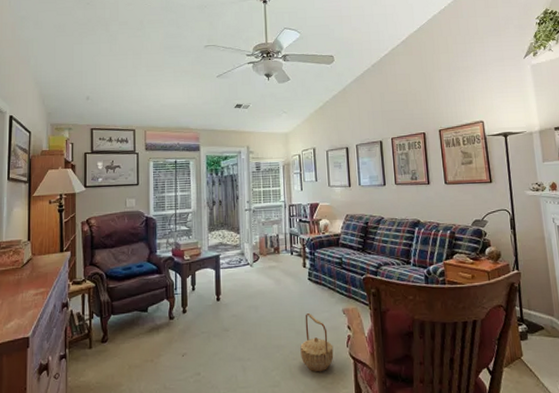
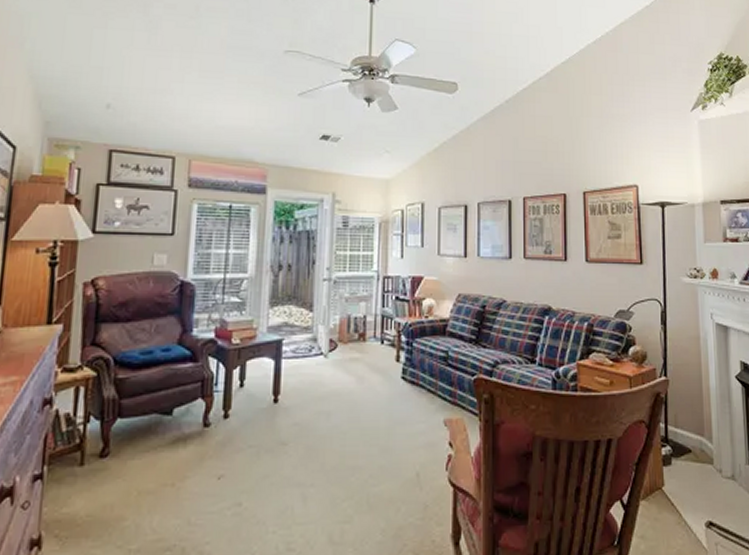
basket: present [300,313,334,372] -> none [383,424,428,504]

